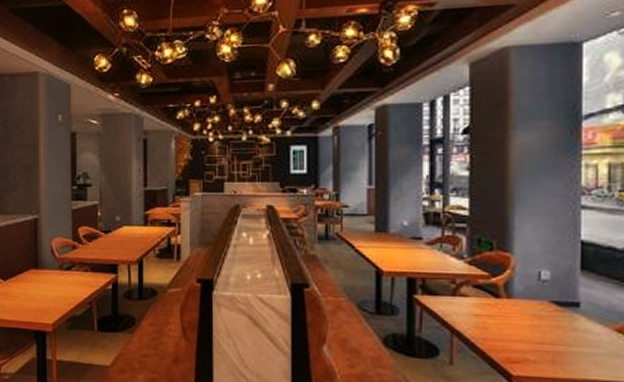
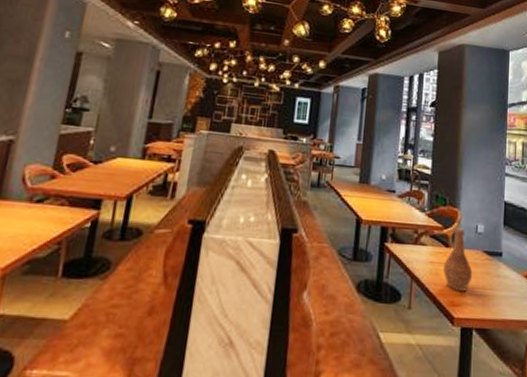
vase: none [494,275,536,347] -> present [443,227,473,292]

